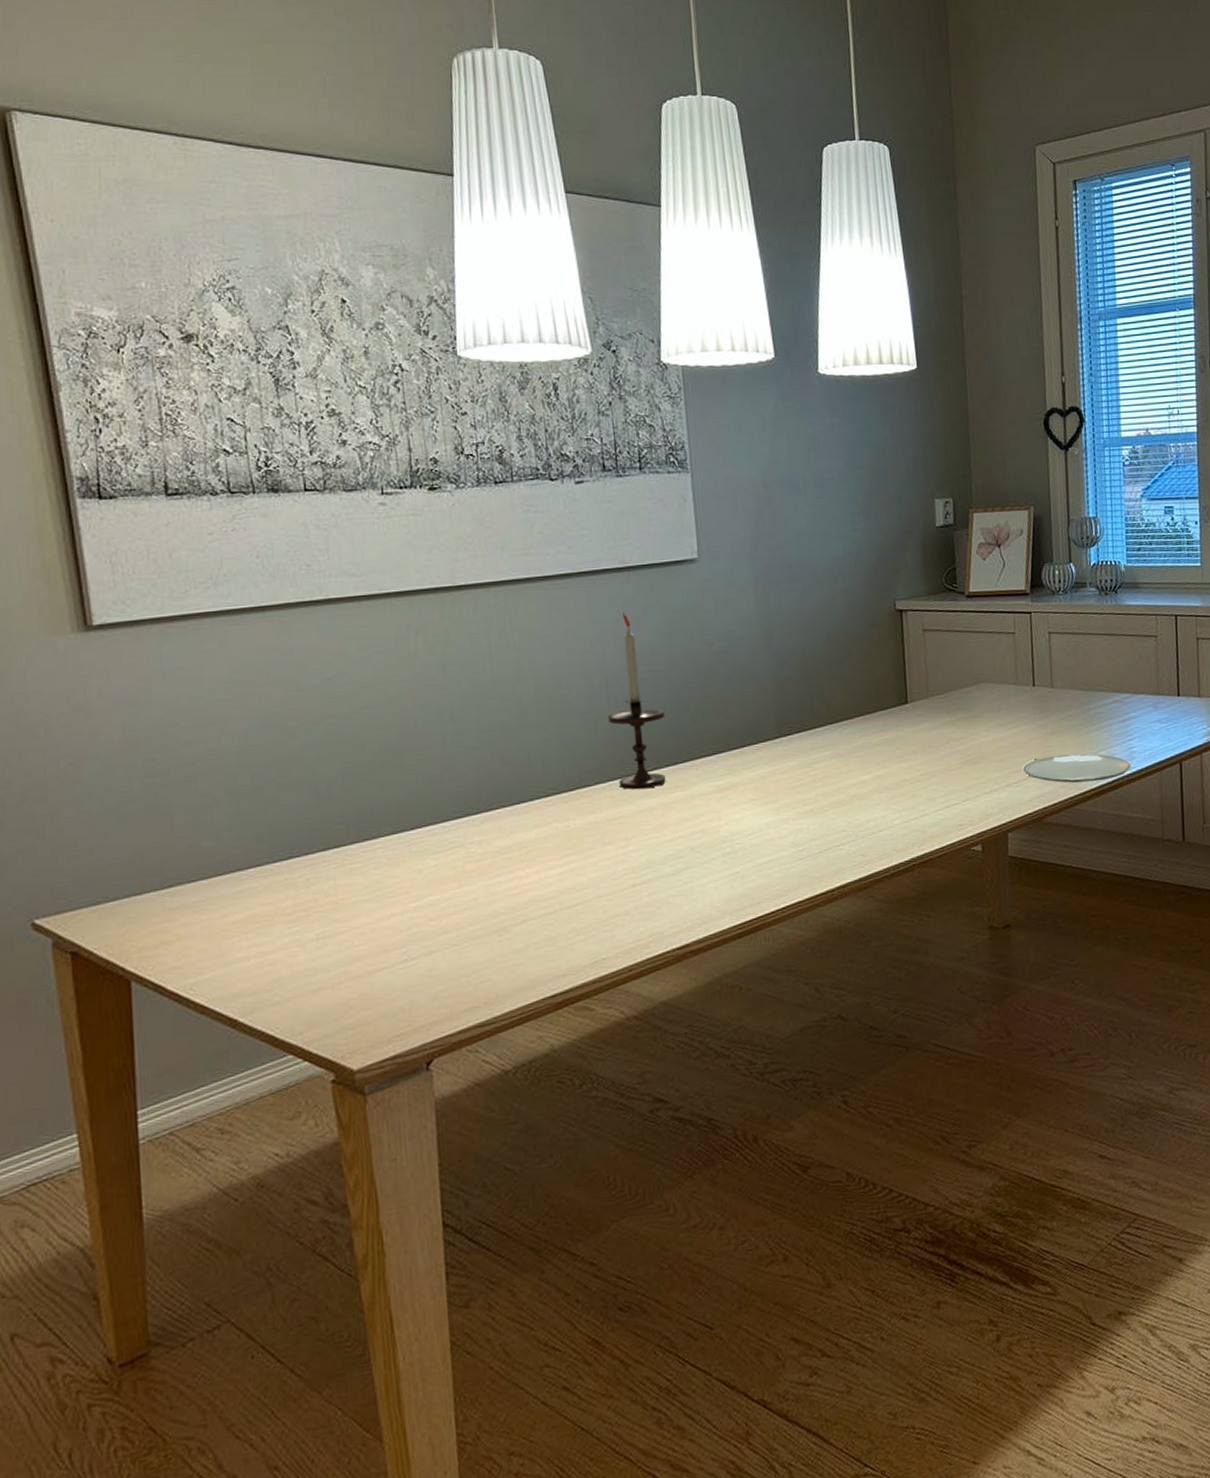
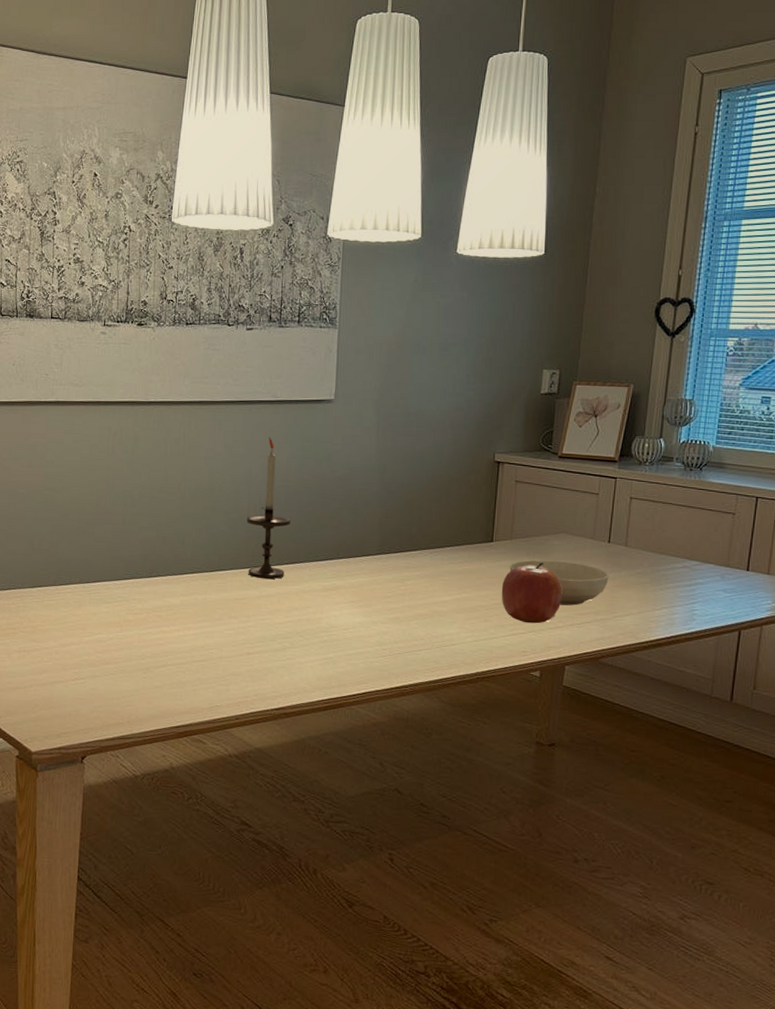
fruit: none [925,718,994,792] -> present [501,562,562,624]
bowl: none [930,714,1040,765] -> present [509,559,609,606]
plate: present [1022,753,1132,783] -> none [587,605,691,635]

